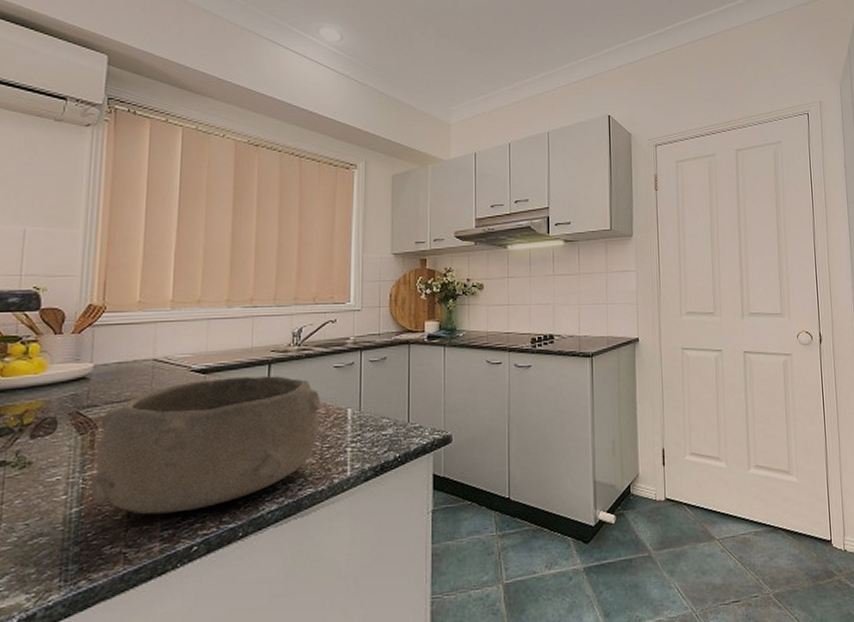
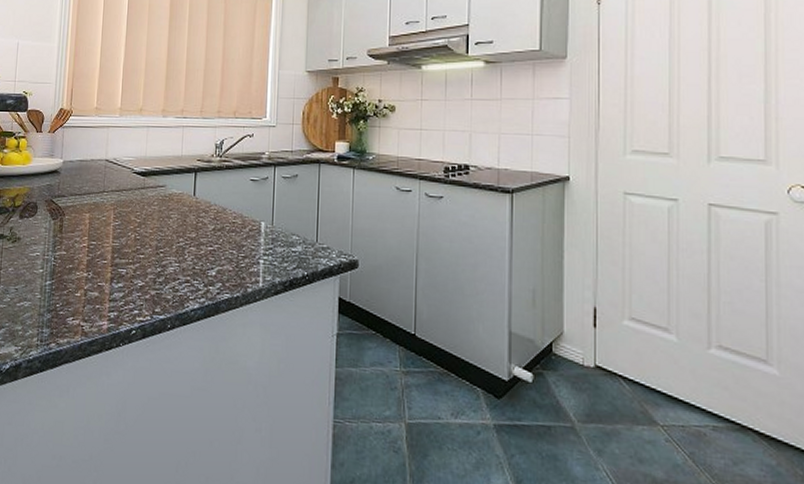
bowl: present [90,376,321,515] -> none [59,182,238,298]

